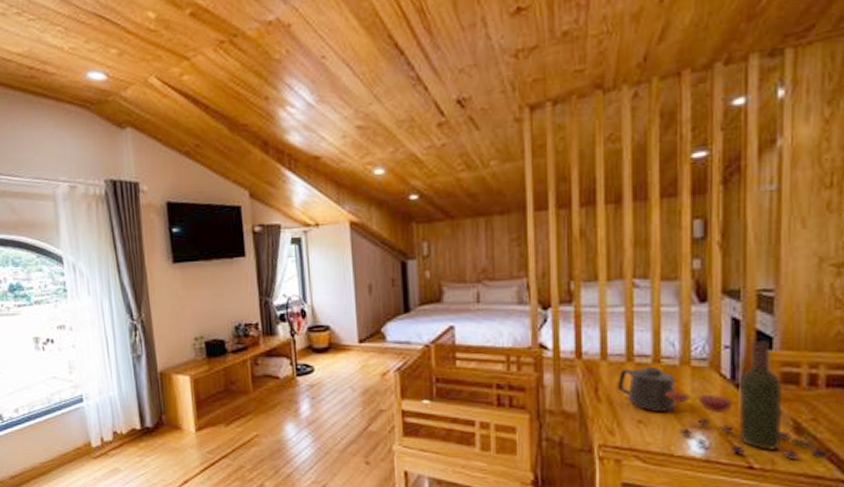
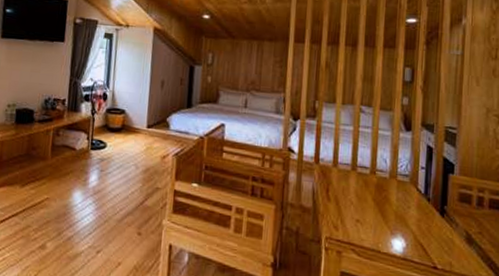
mug: present [617,366,676,412] -> none [343,175,386,215]
wine bottle: present [665,339,827,461] -> none [378,164,488,266]

